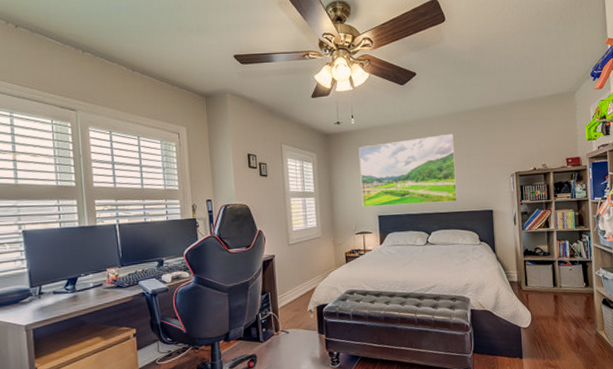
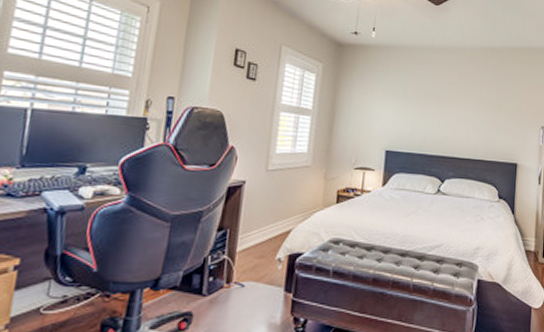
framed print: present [358,133,457,207] -> none [368,65,485,148]

